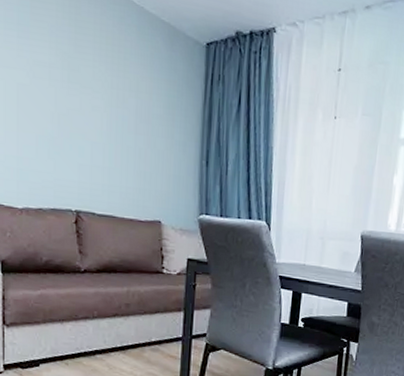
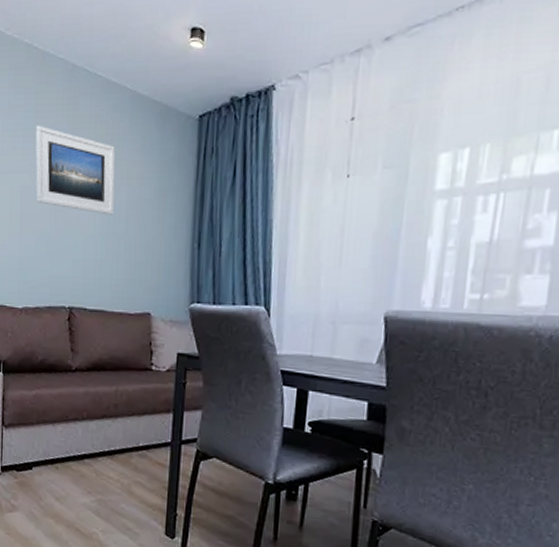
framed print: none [31,21,123,125] -> present [35,125,115,215]

